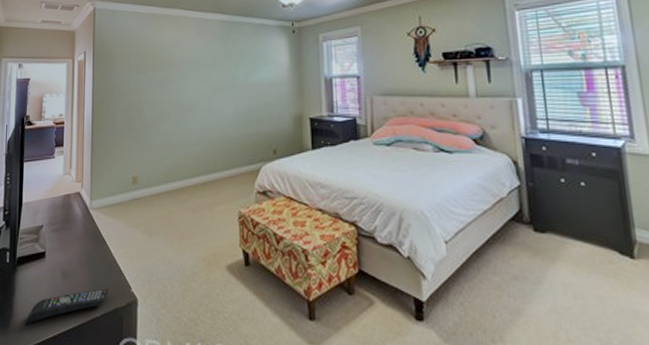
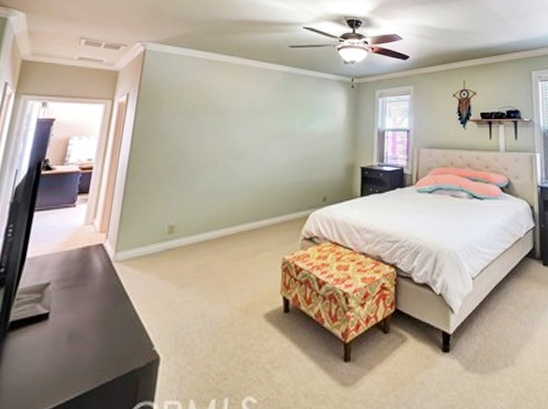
remote control: present [24,288,109,325] -> none [8,348,126,401]

